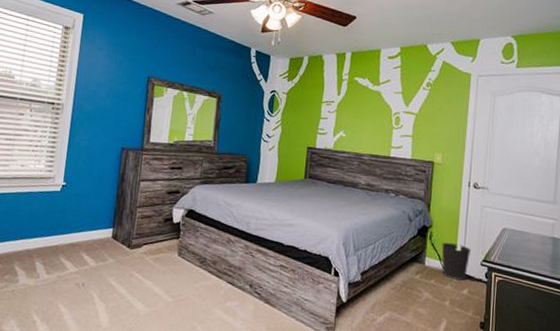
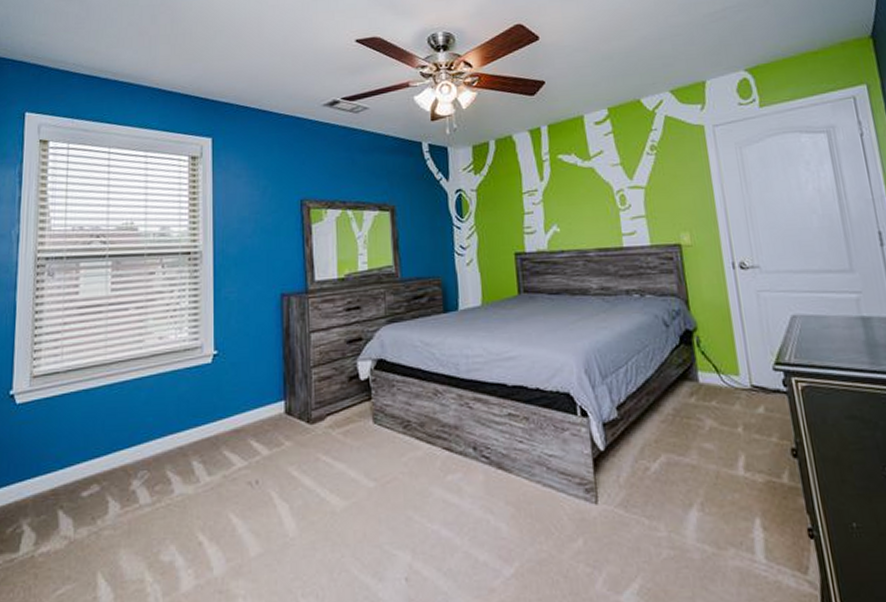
wastebasket: present [441,242,472,281] -> none [715,346,758,396]

